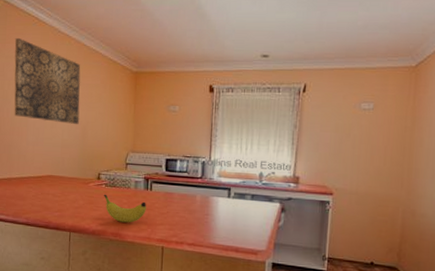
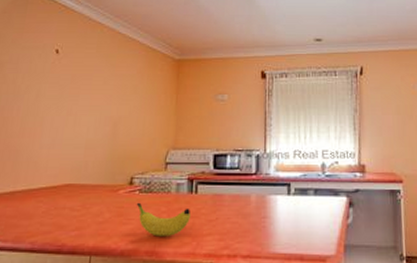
wall art: present [14,37,81,124] -> none [26,26,114,120]

